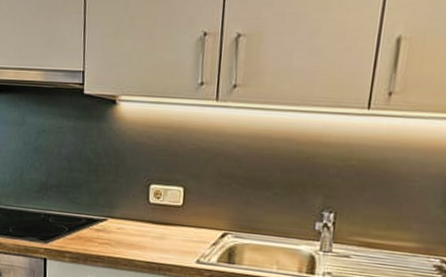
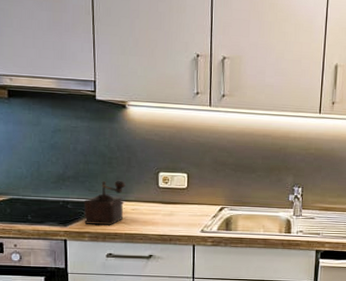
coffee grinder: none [65,191,112,246] -> present [83,180,126,225]

